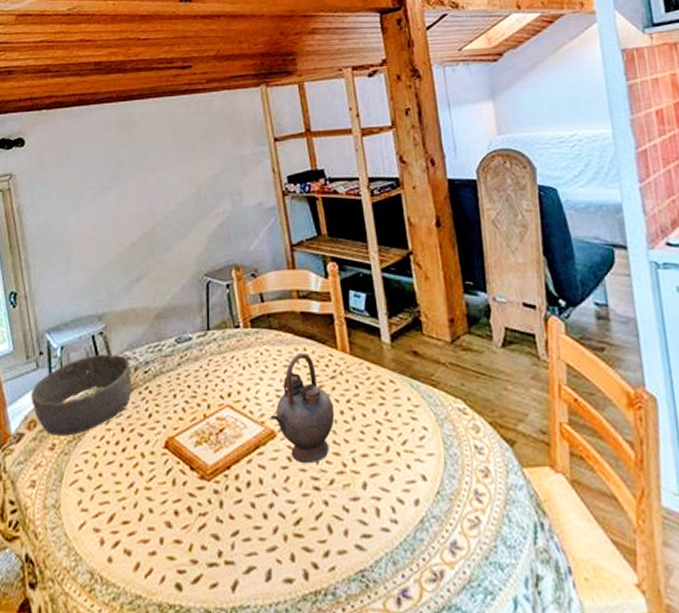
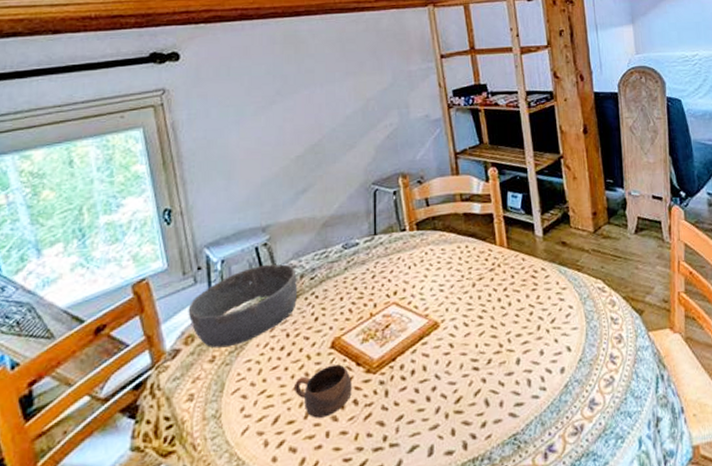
cup: none [128,466,186,522] -> present [293,364,352,418]
teapot: present [270,352,335,464] -> none [434,249,493,349]

